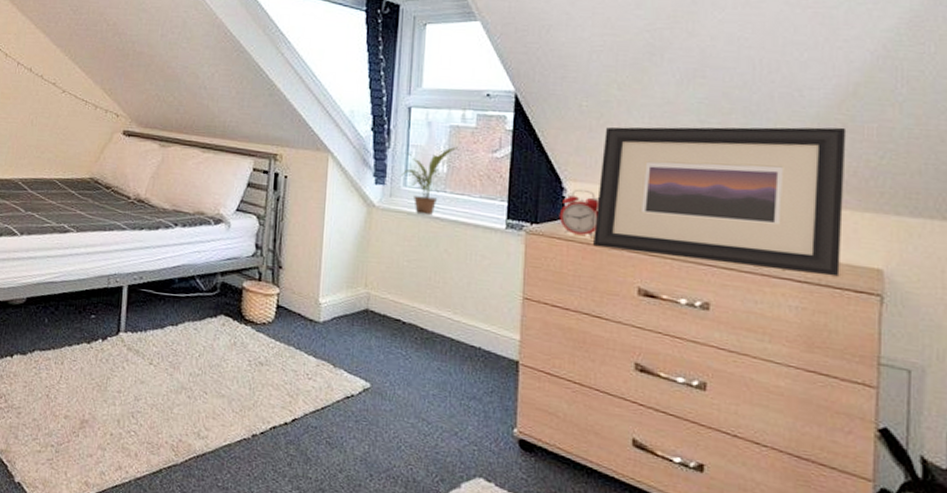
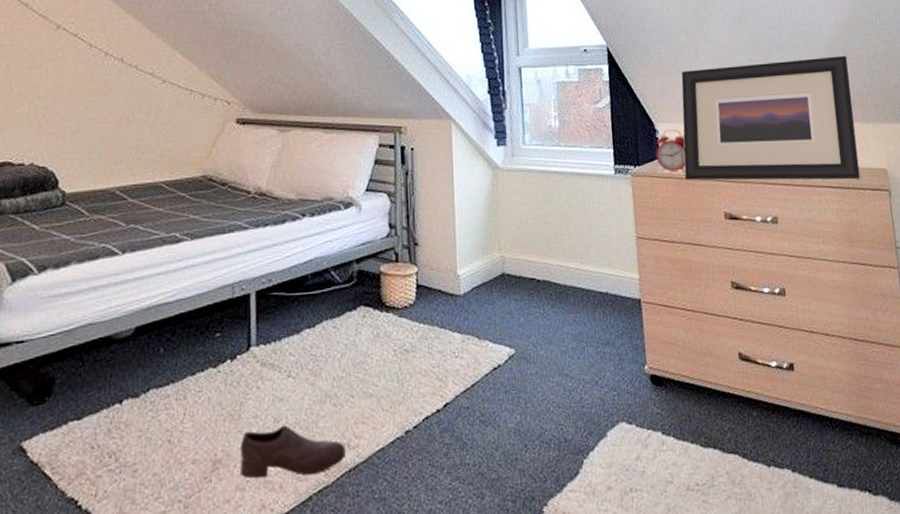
shoe: none [103,402,196,452] -> present [239,425,346,478]
potted plant: present [400,147,458,216] -> none [519,102,566,171]

